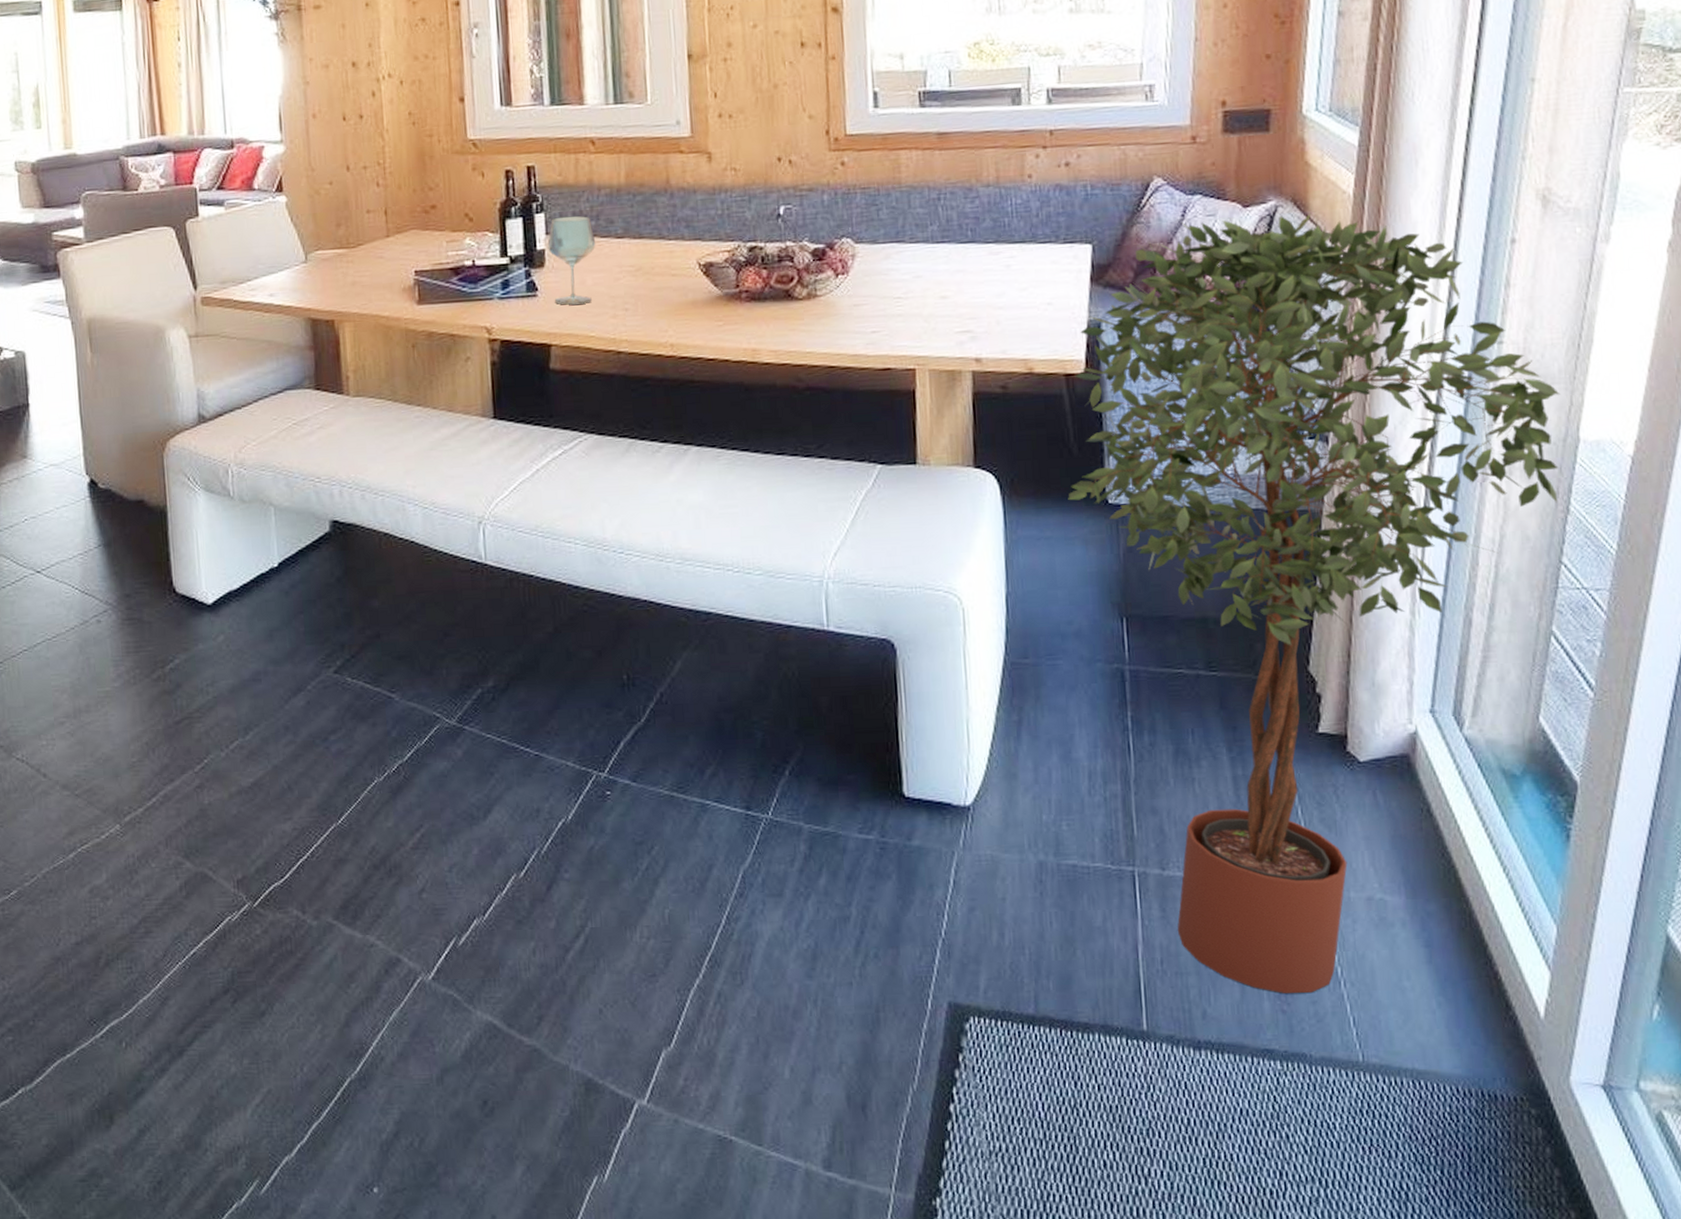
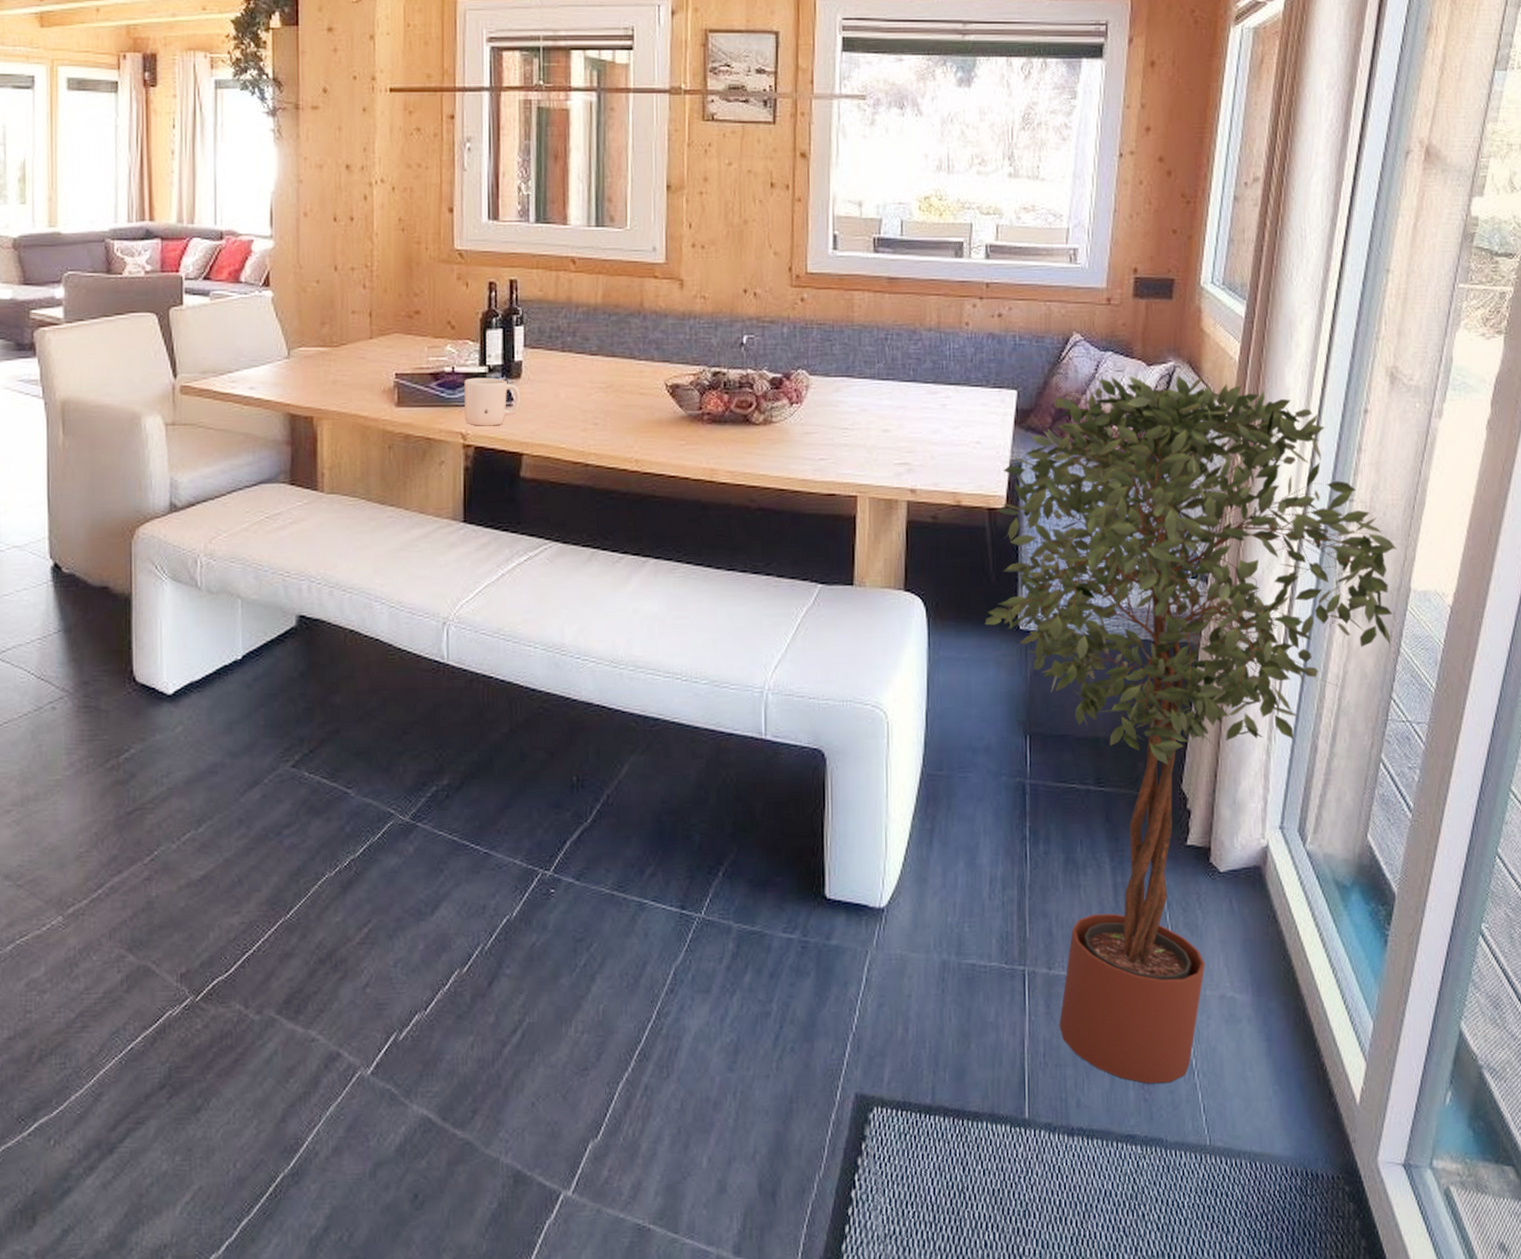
mug: none [486,268,546,319] -> present [464,377,521,426]
wine glass: present [547,216,596,305] -> none [525,331,571,416]

